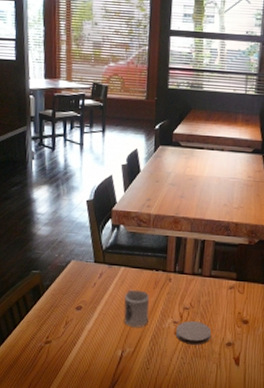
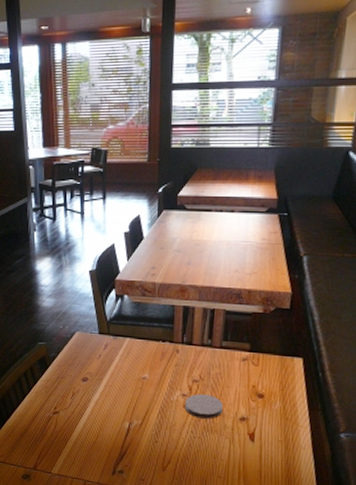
cup: present [123,289,150,327] -> none [129,361,157,400]

